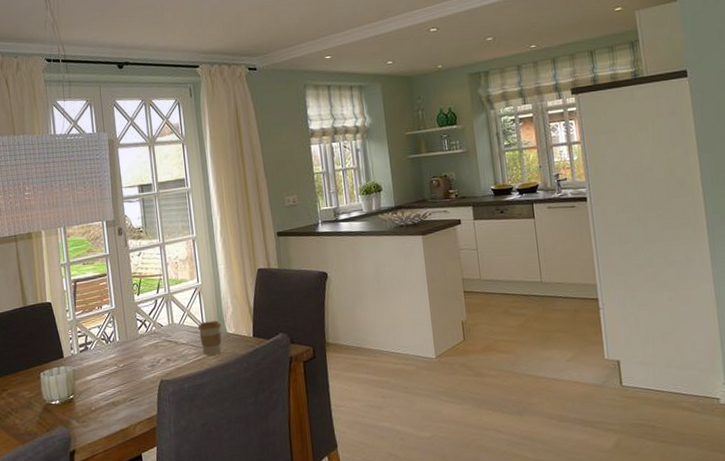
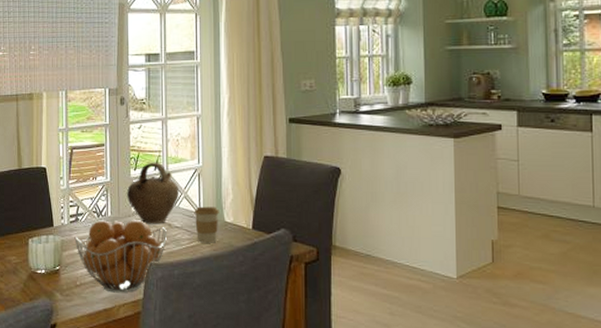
fruit basket: none [85,341,175,413] -> present [74,220,167,293]
jug: none [132,285,183,344] -> present [127,162,180,224]

